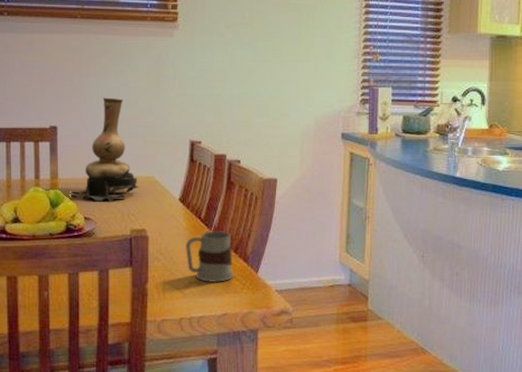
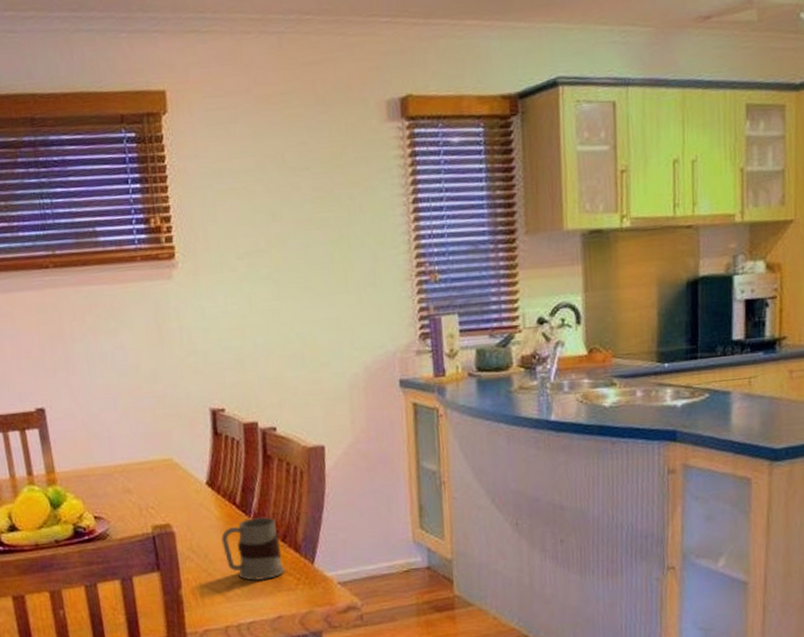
vase: present [71,97,140,202] -> none [73,365,156,496]

